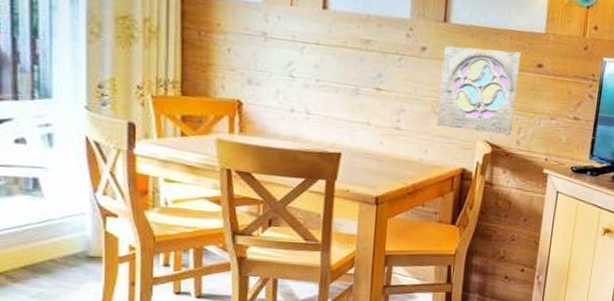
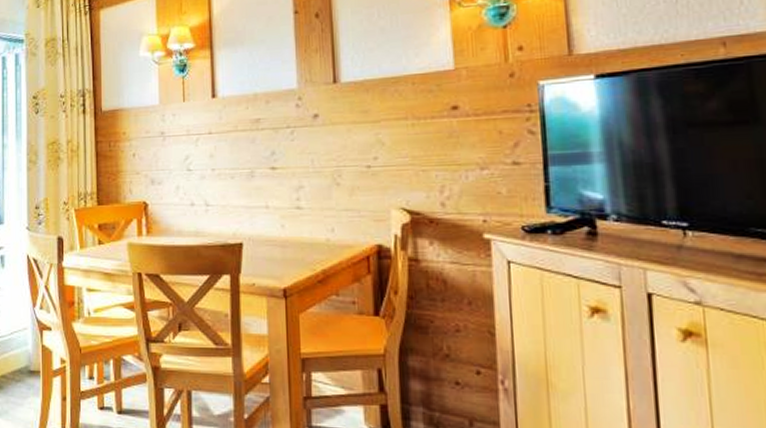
wall ornament: present [436,45,522,135] -> none [337,97,433,199]

